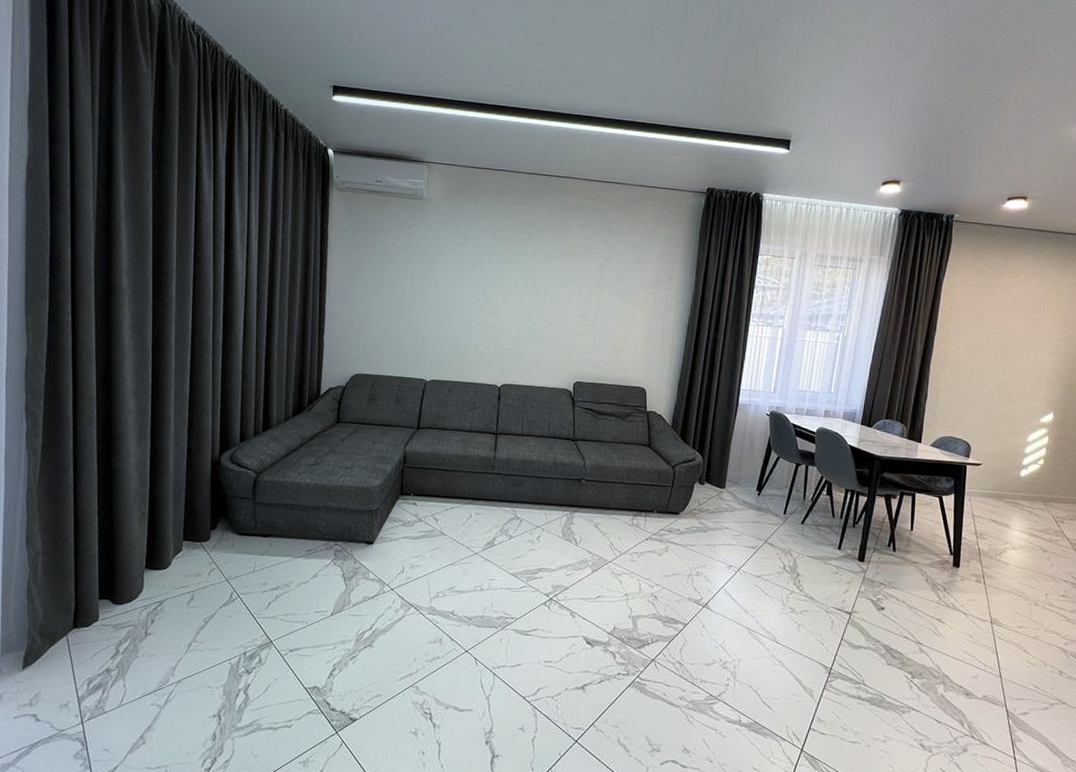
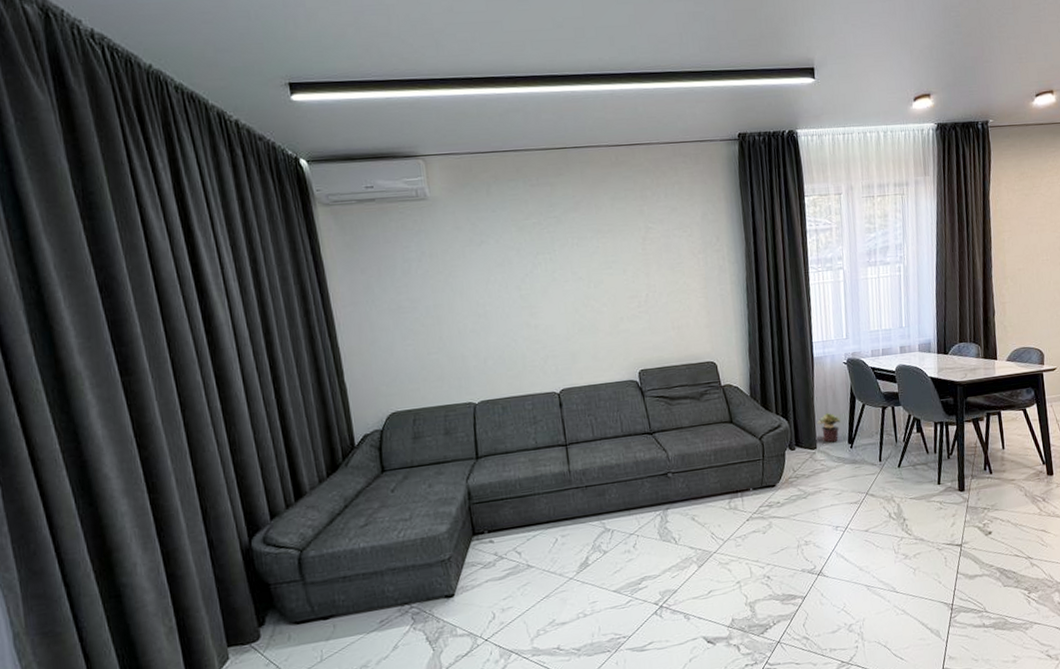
potted plant: none [729,457,753,486] -> present [816,413,840,443]

